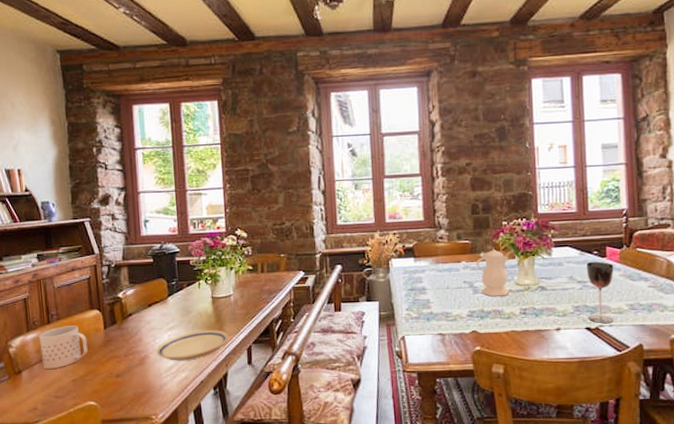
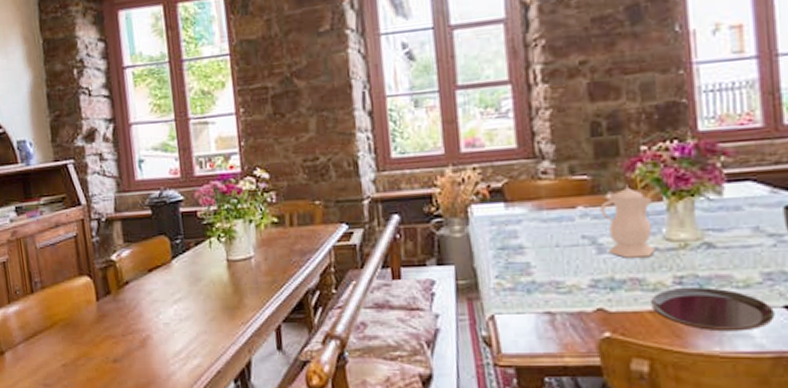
mug: present [38,325,88,369] -> none [21,296,79,350]
plate: present [156,330,228,361] -> none [160,303,250,343]
plate: none [506,316,580,345] -> present [651,287,775,332]

